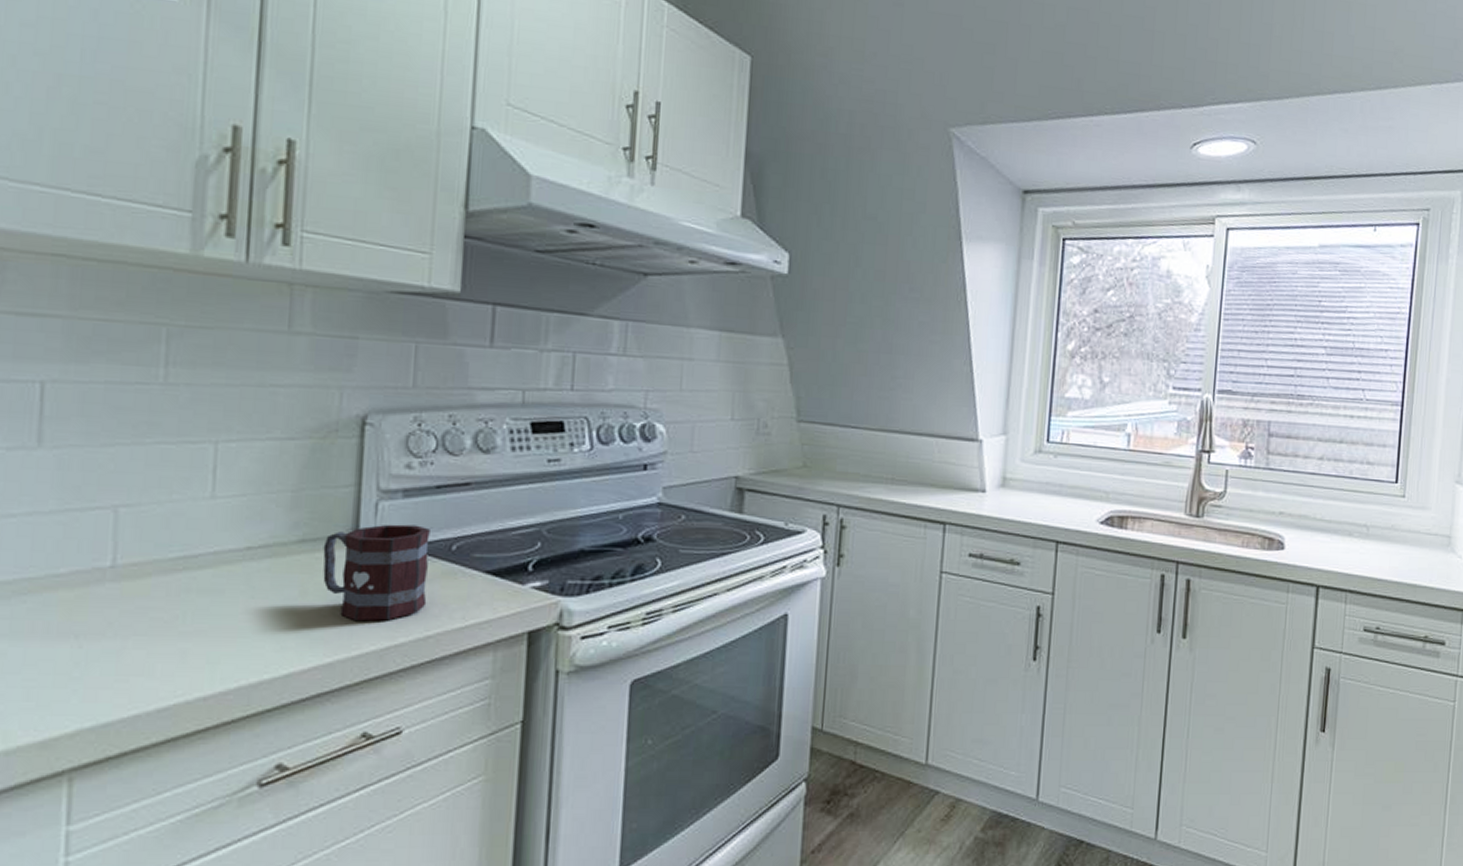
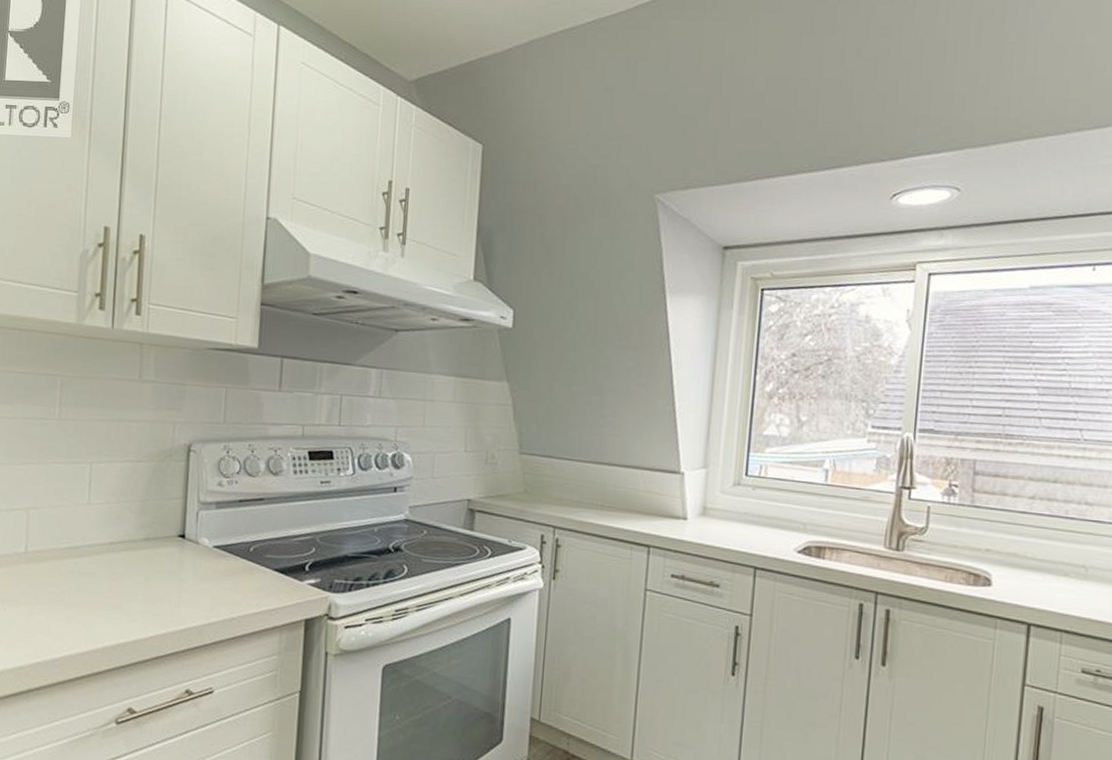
mug: present [323,524,430,621] -> none [160,528,235,604]

